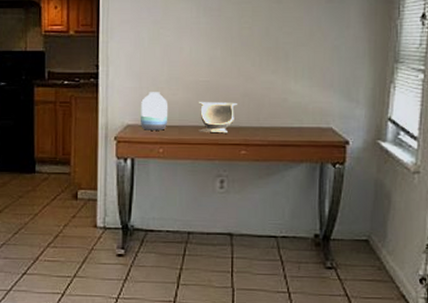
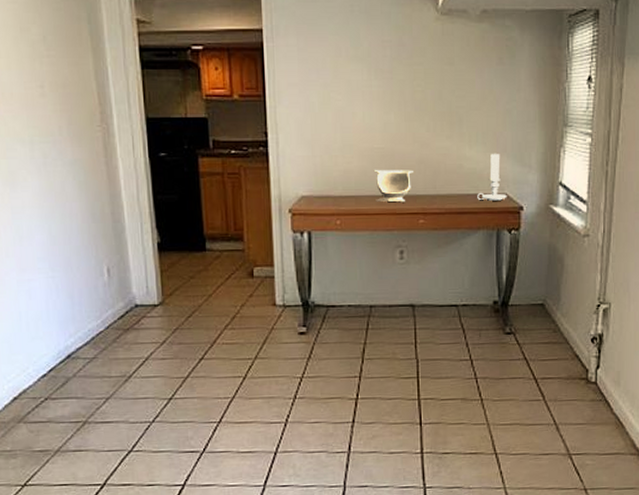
vase: present [141,92,169,130] -> none [315,160,344,202]
candle holder: none [301,87,332,134] -> present [477,153,507,201]

